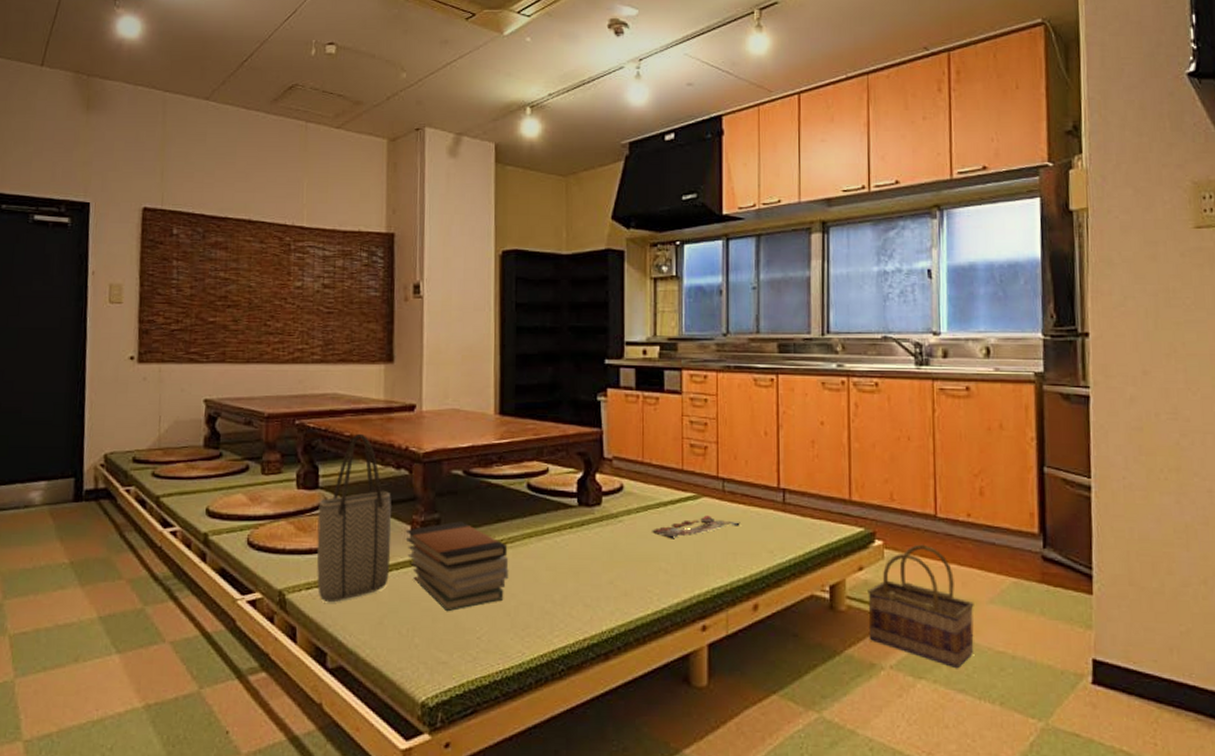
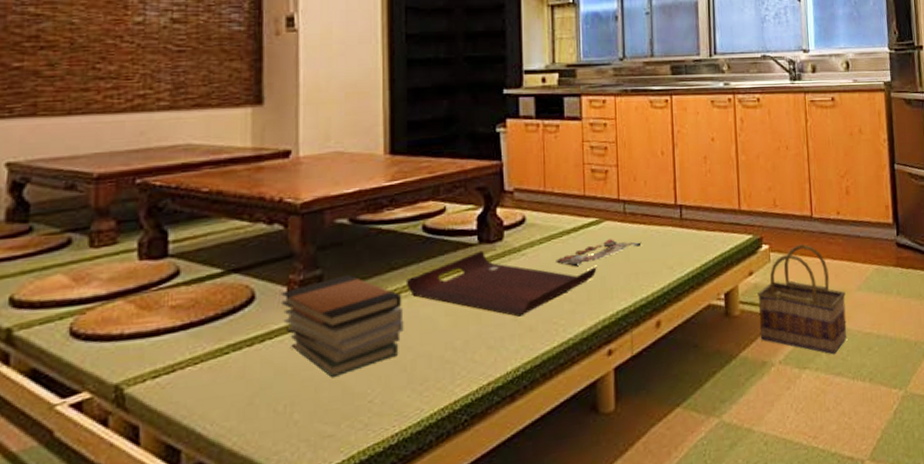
tote bag: present [316,433,392,603] -> none [166,188,263,391]
serving tray: none [511,513,693,580] -> present [405,250,597,317]

